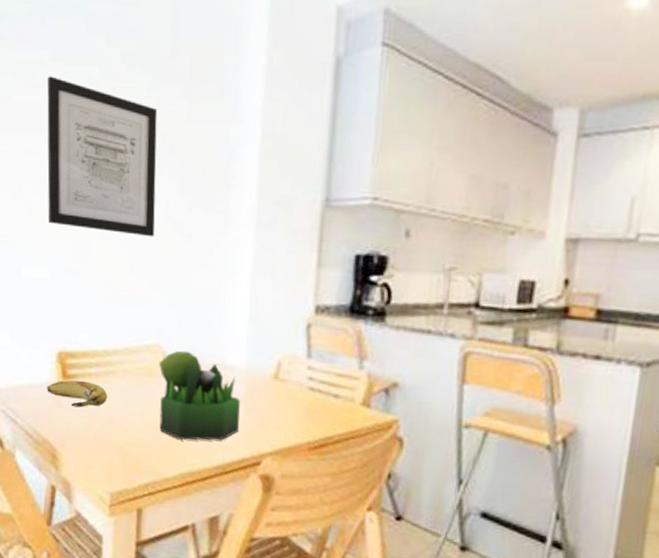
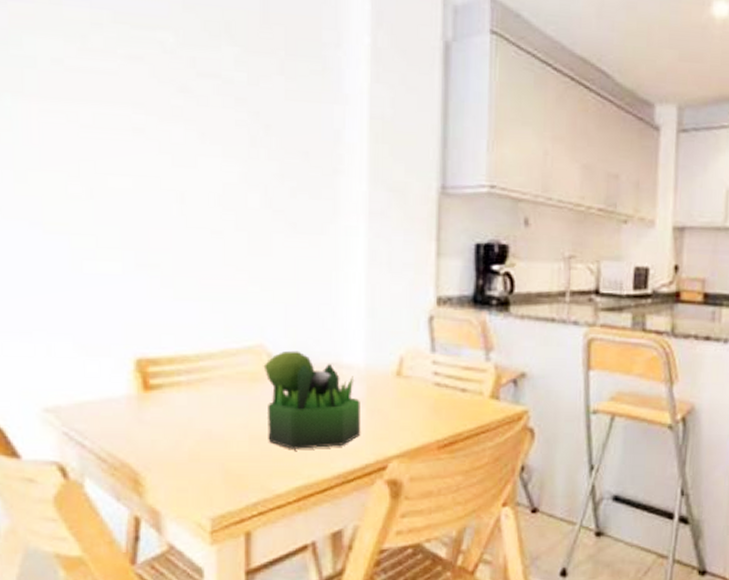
wall art: present [47,76,158,237] -> none [109,40,252,226]
fruit: present [47,380,108,408] -> none [123,391,203,422]

